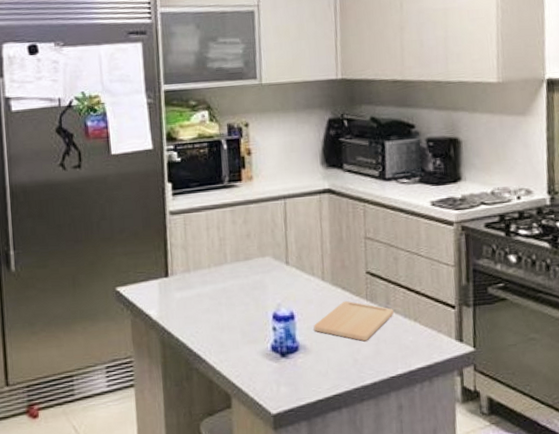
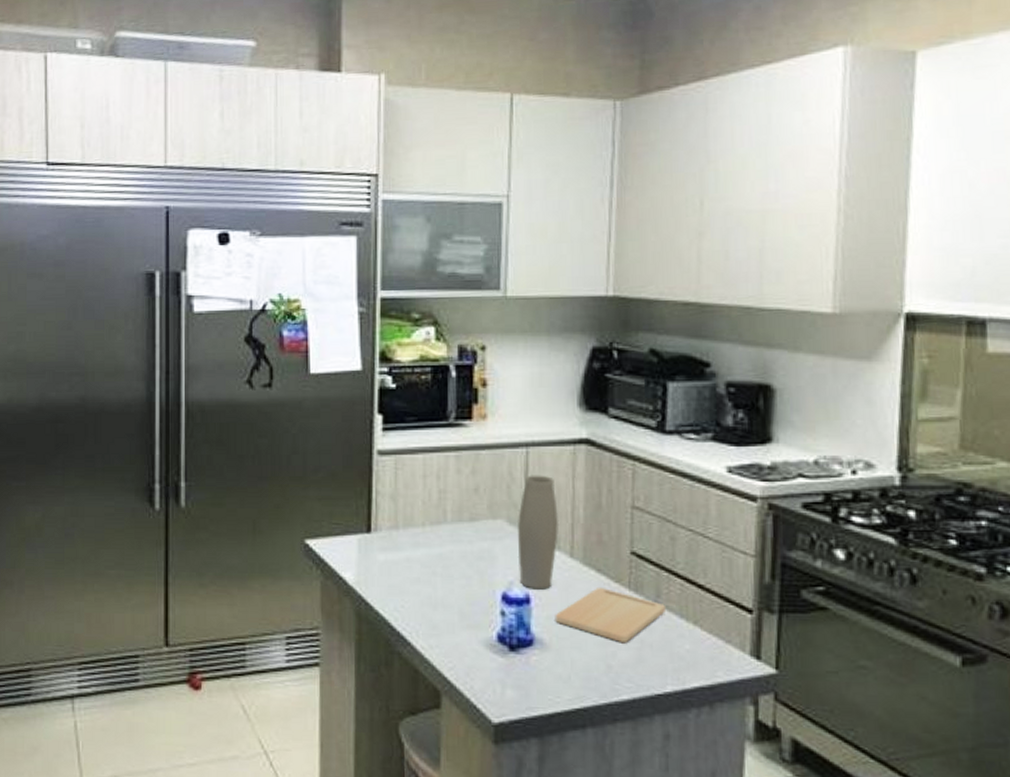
vase: none [281,219,313,308] -> present [517,475,560,590]

